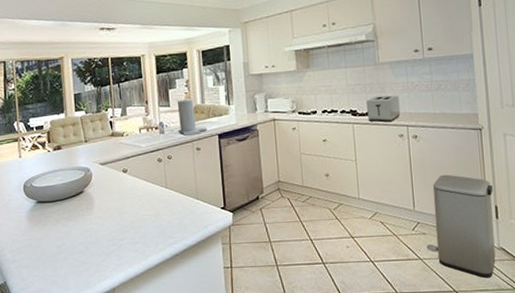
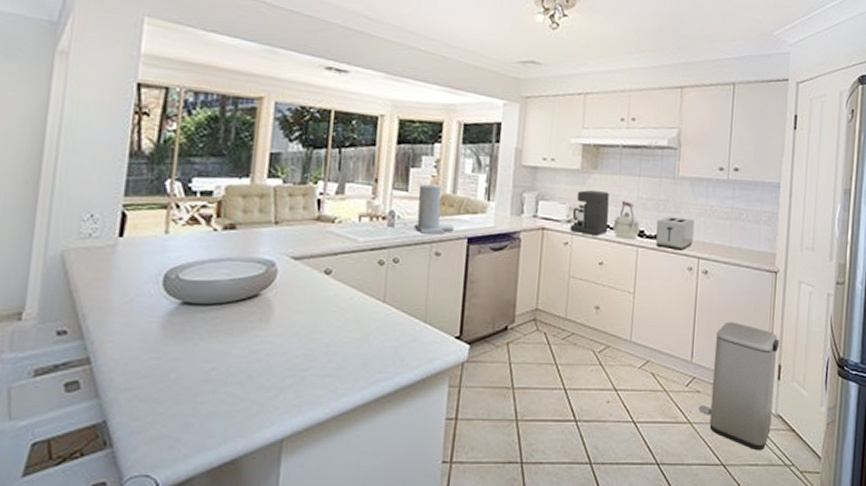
coffee maker: none [295,84,326,120] -> present [570,190,609,236]
kettle: none [329,89,353,120] -> present [612,201,640,240]

